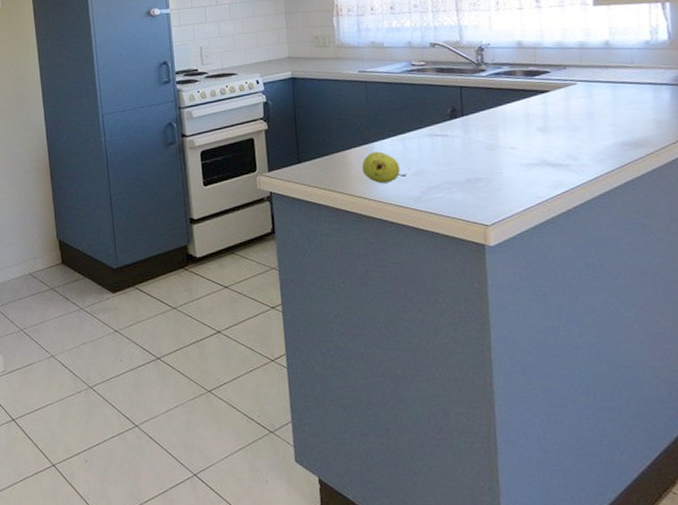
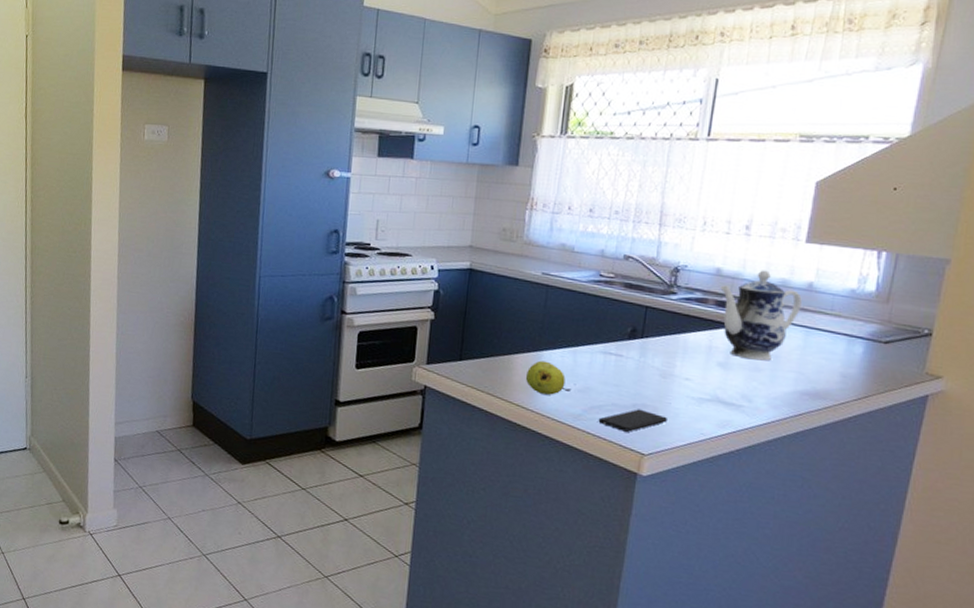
smartphone: none [438,183,502,206] -> present [598,409,667,432]
teapot: none [524,36,603,121] -> present [720,270,802,361]

